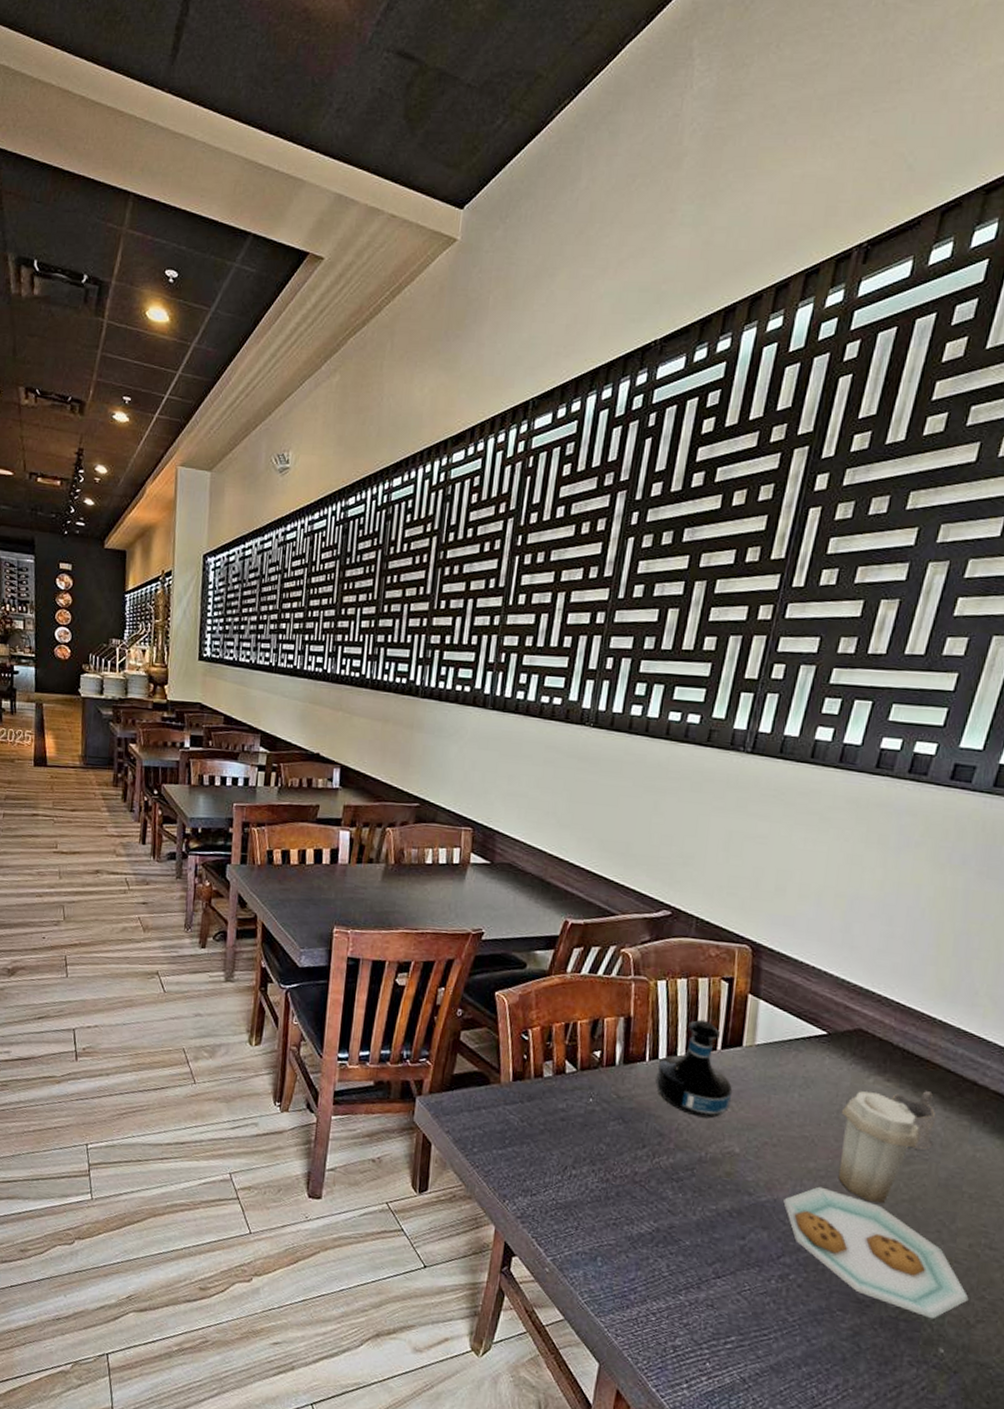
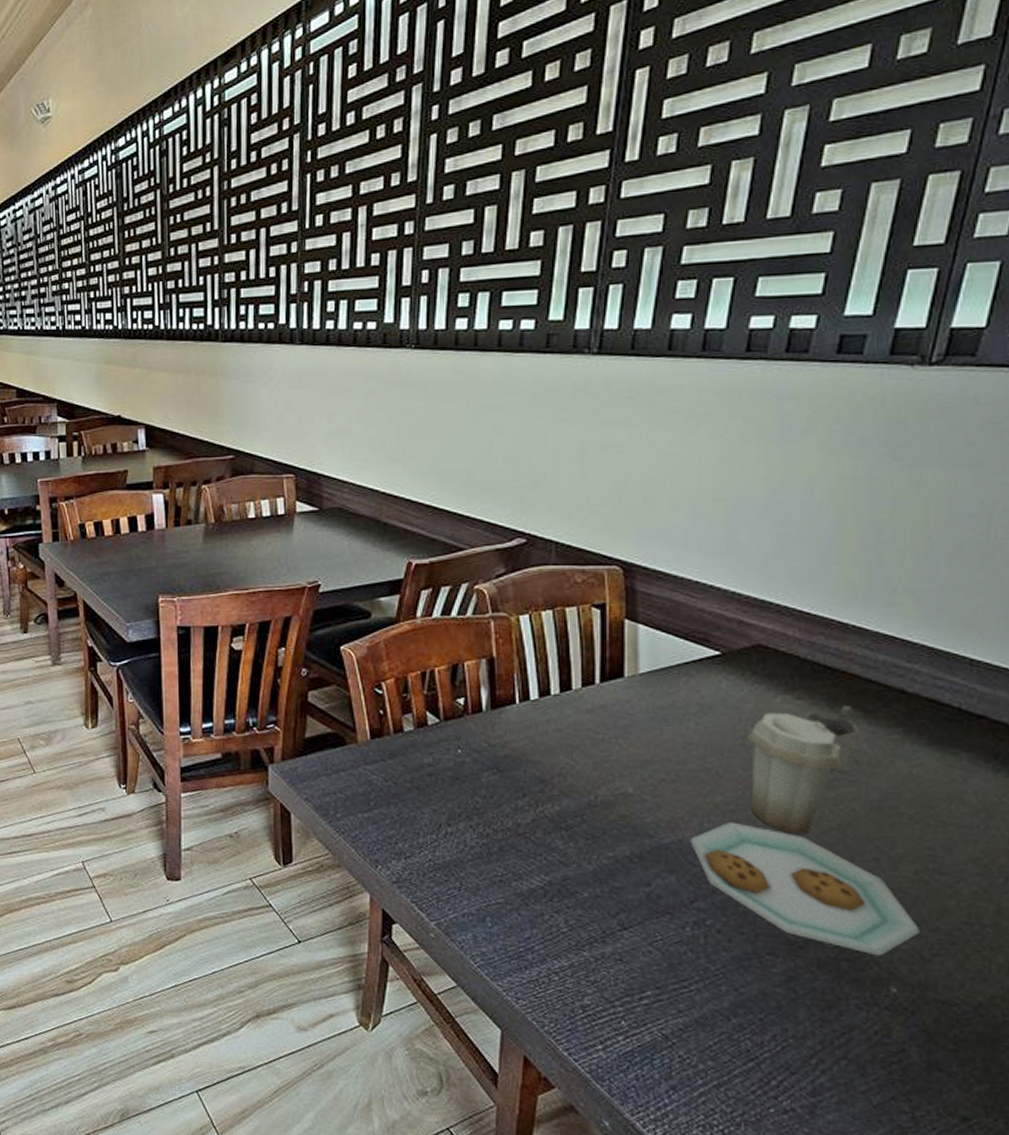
tequila bottle: present [655,1019,733,1119] -> none [528,652,618,759]

